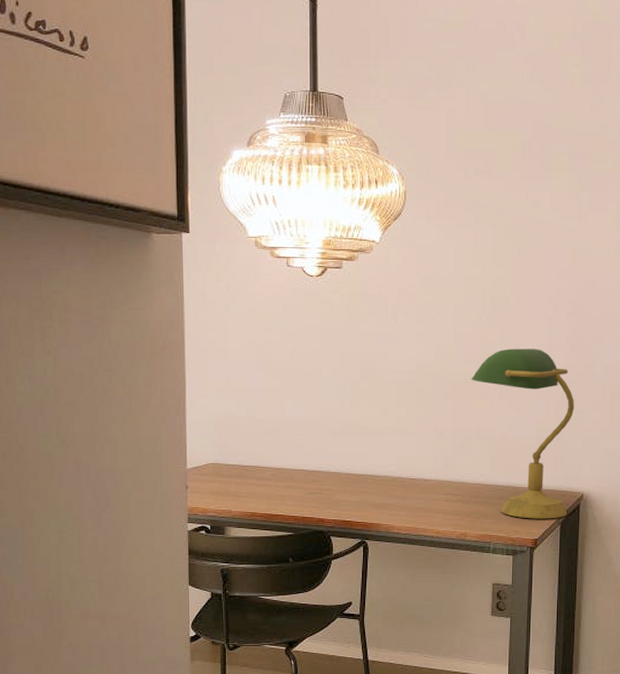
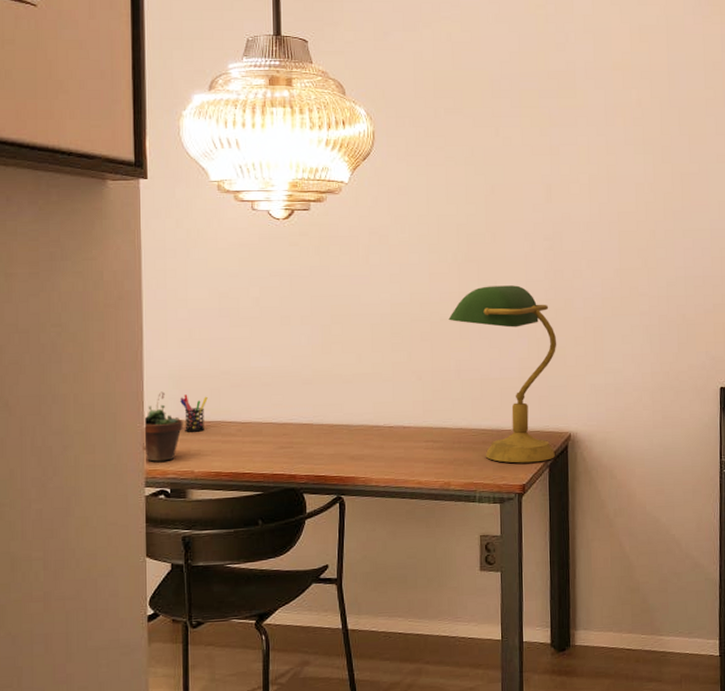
succulent plant: none [185,436,222,500] -> present [143,391,183,462]
pen holder: none [219,440,244,475] -> present [180,394,208,432]

